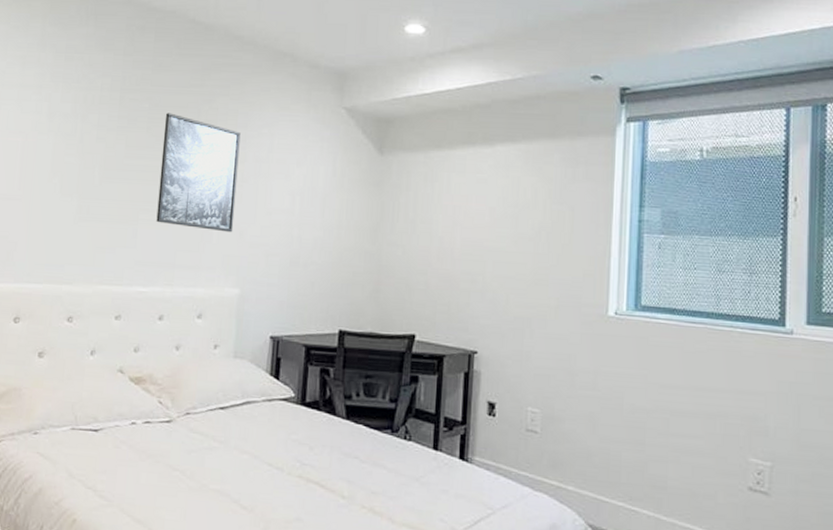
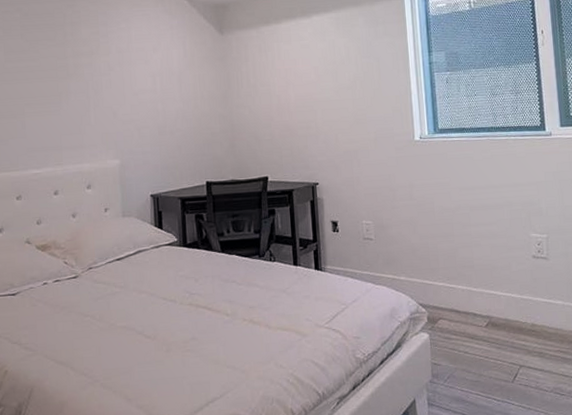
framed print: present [156,113,241,233] -> none [35,19,107,115]

